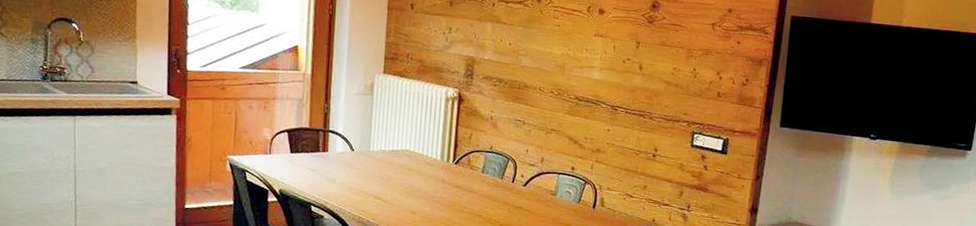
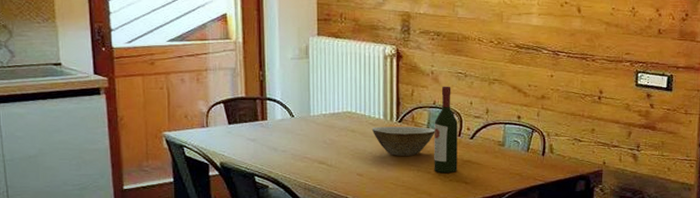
bowl: none [428,166,490,198] -> present [371,126,435,156]
wine bottle: none [485,132,513,218] -> present [434,86,458,172]

